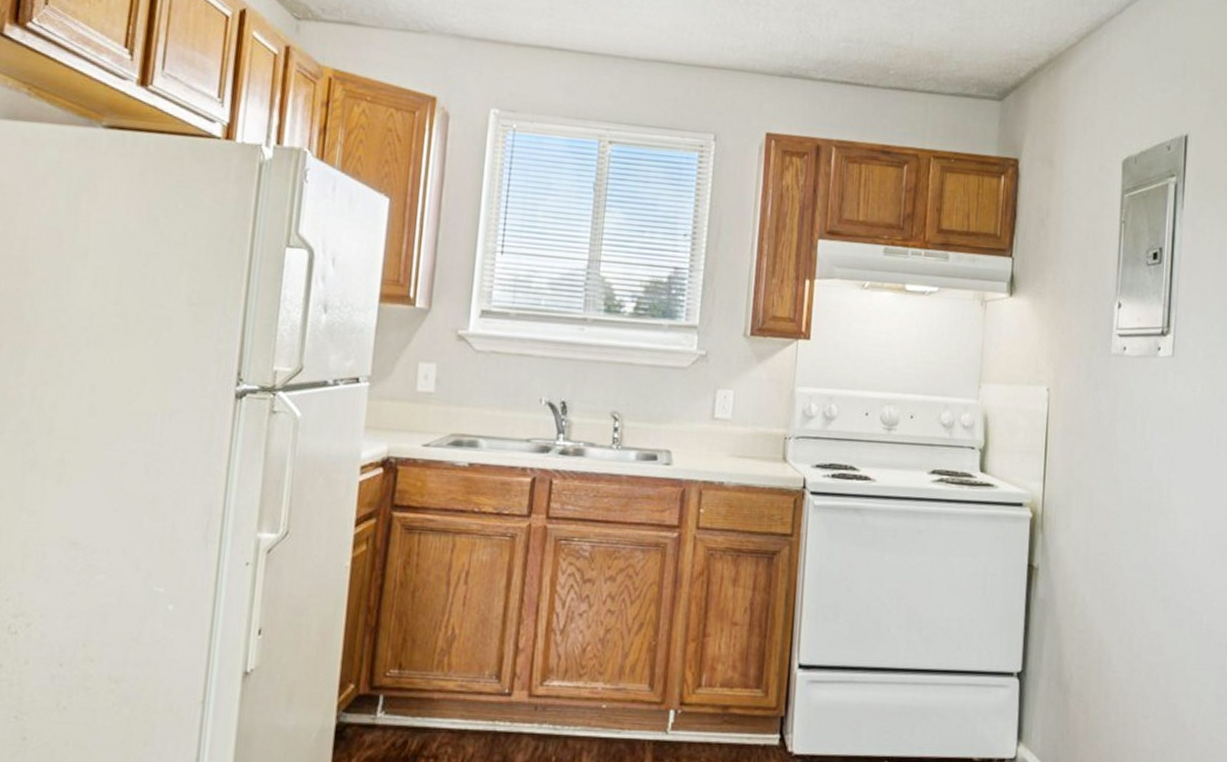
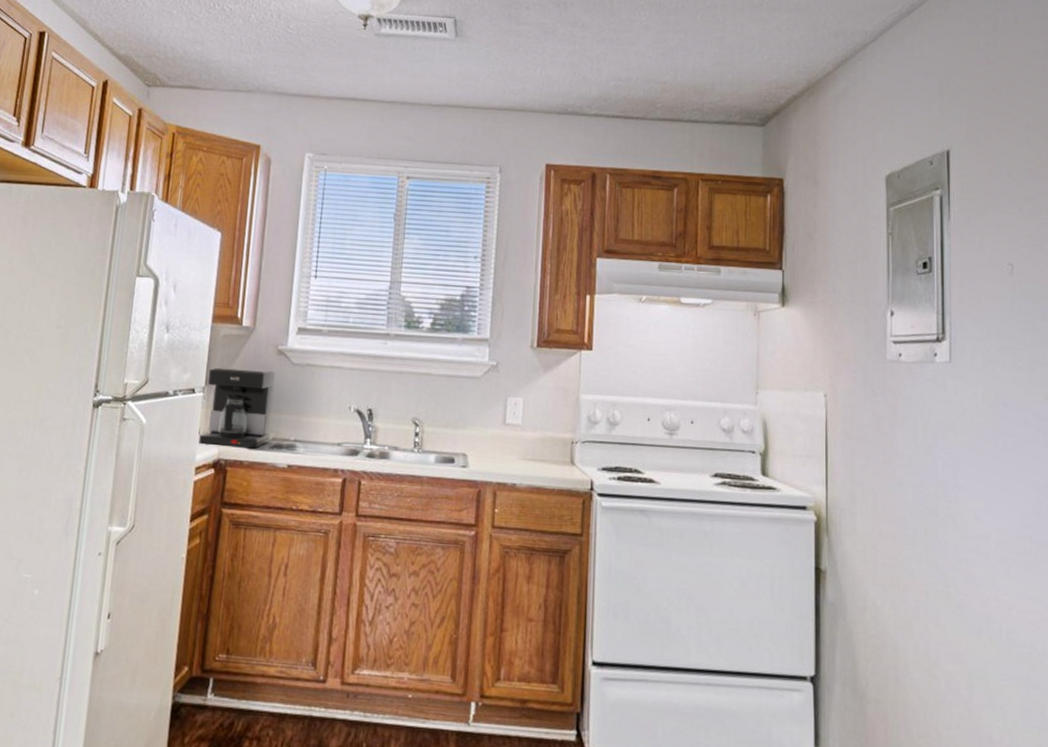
coffee maker: none [364,353,454,445] -> present [199,367,275,449]

